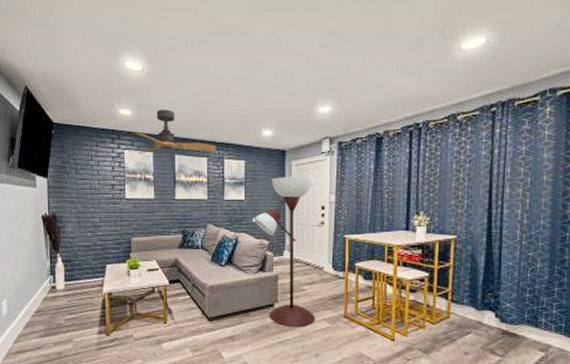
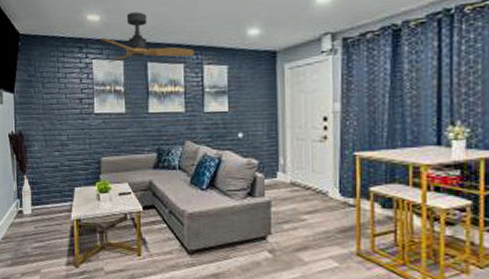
floor lamp: present [254,177,316,326] -> none [240,81,320,265]

